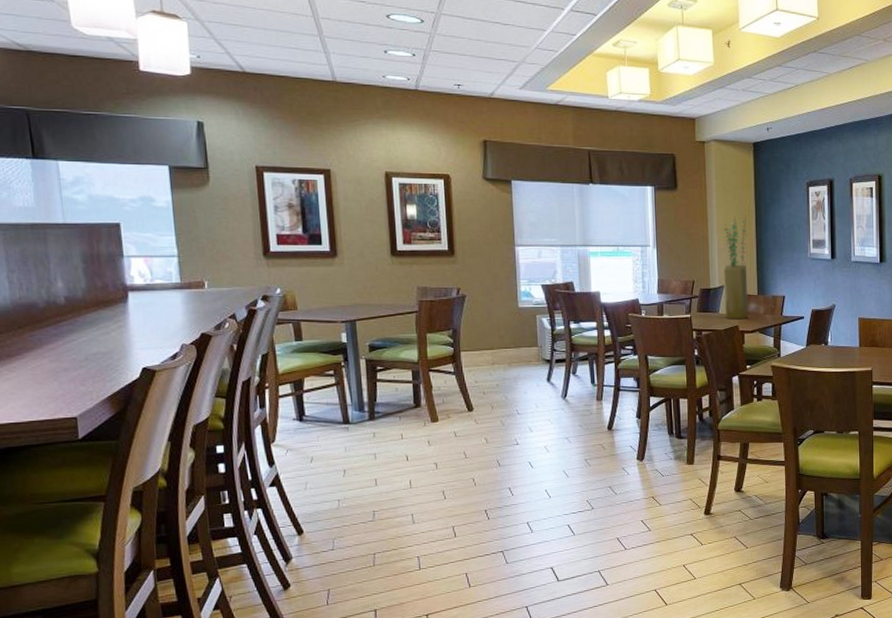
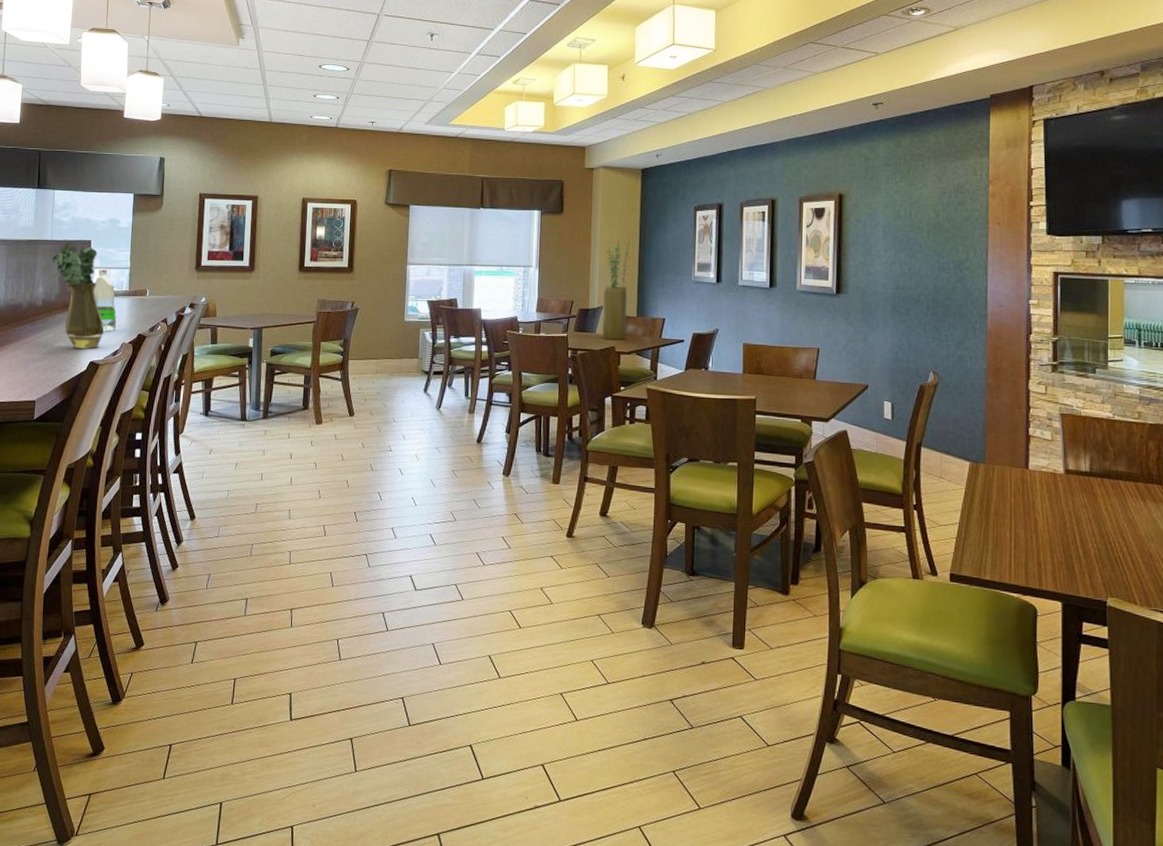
vase: none [70,222,156,353] -> present [53,239,105,349]
bottle: none [133,258,171,332] -> present [93,269,117,332]

